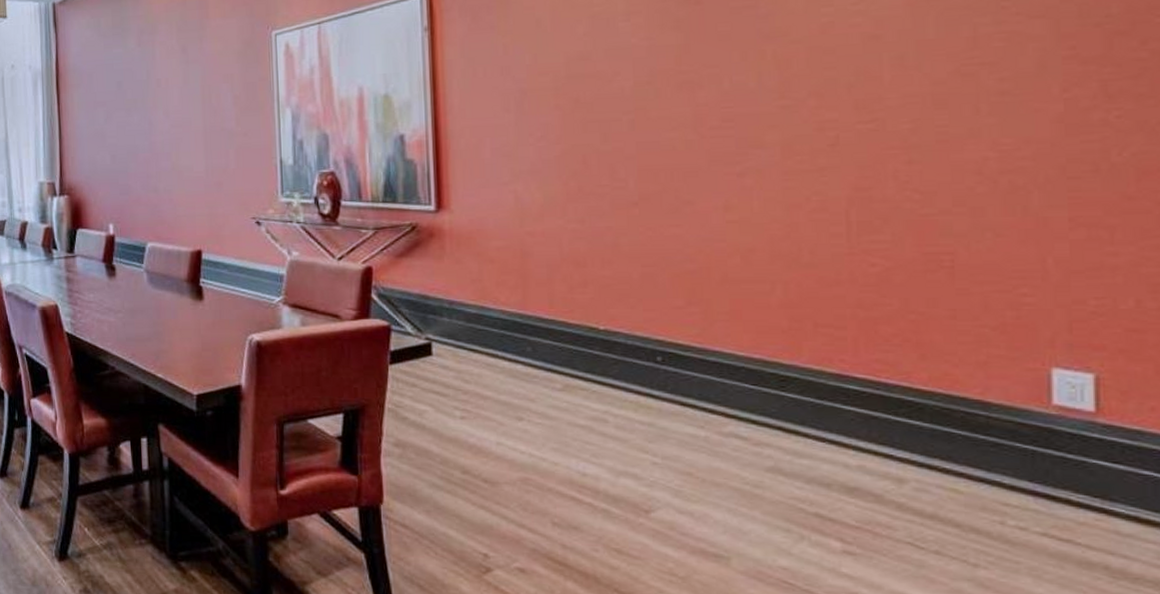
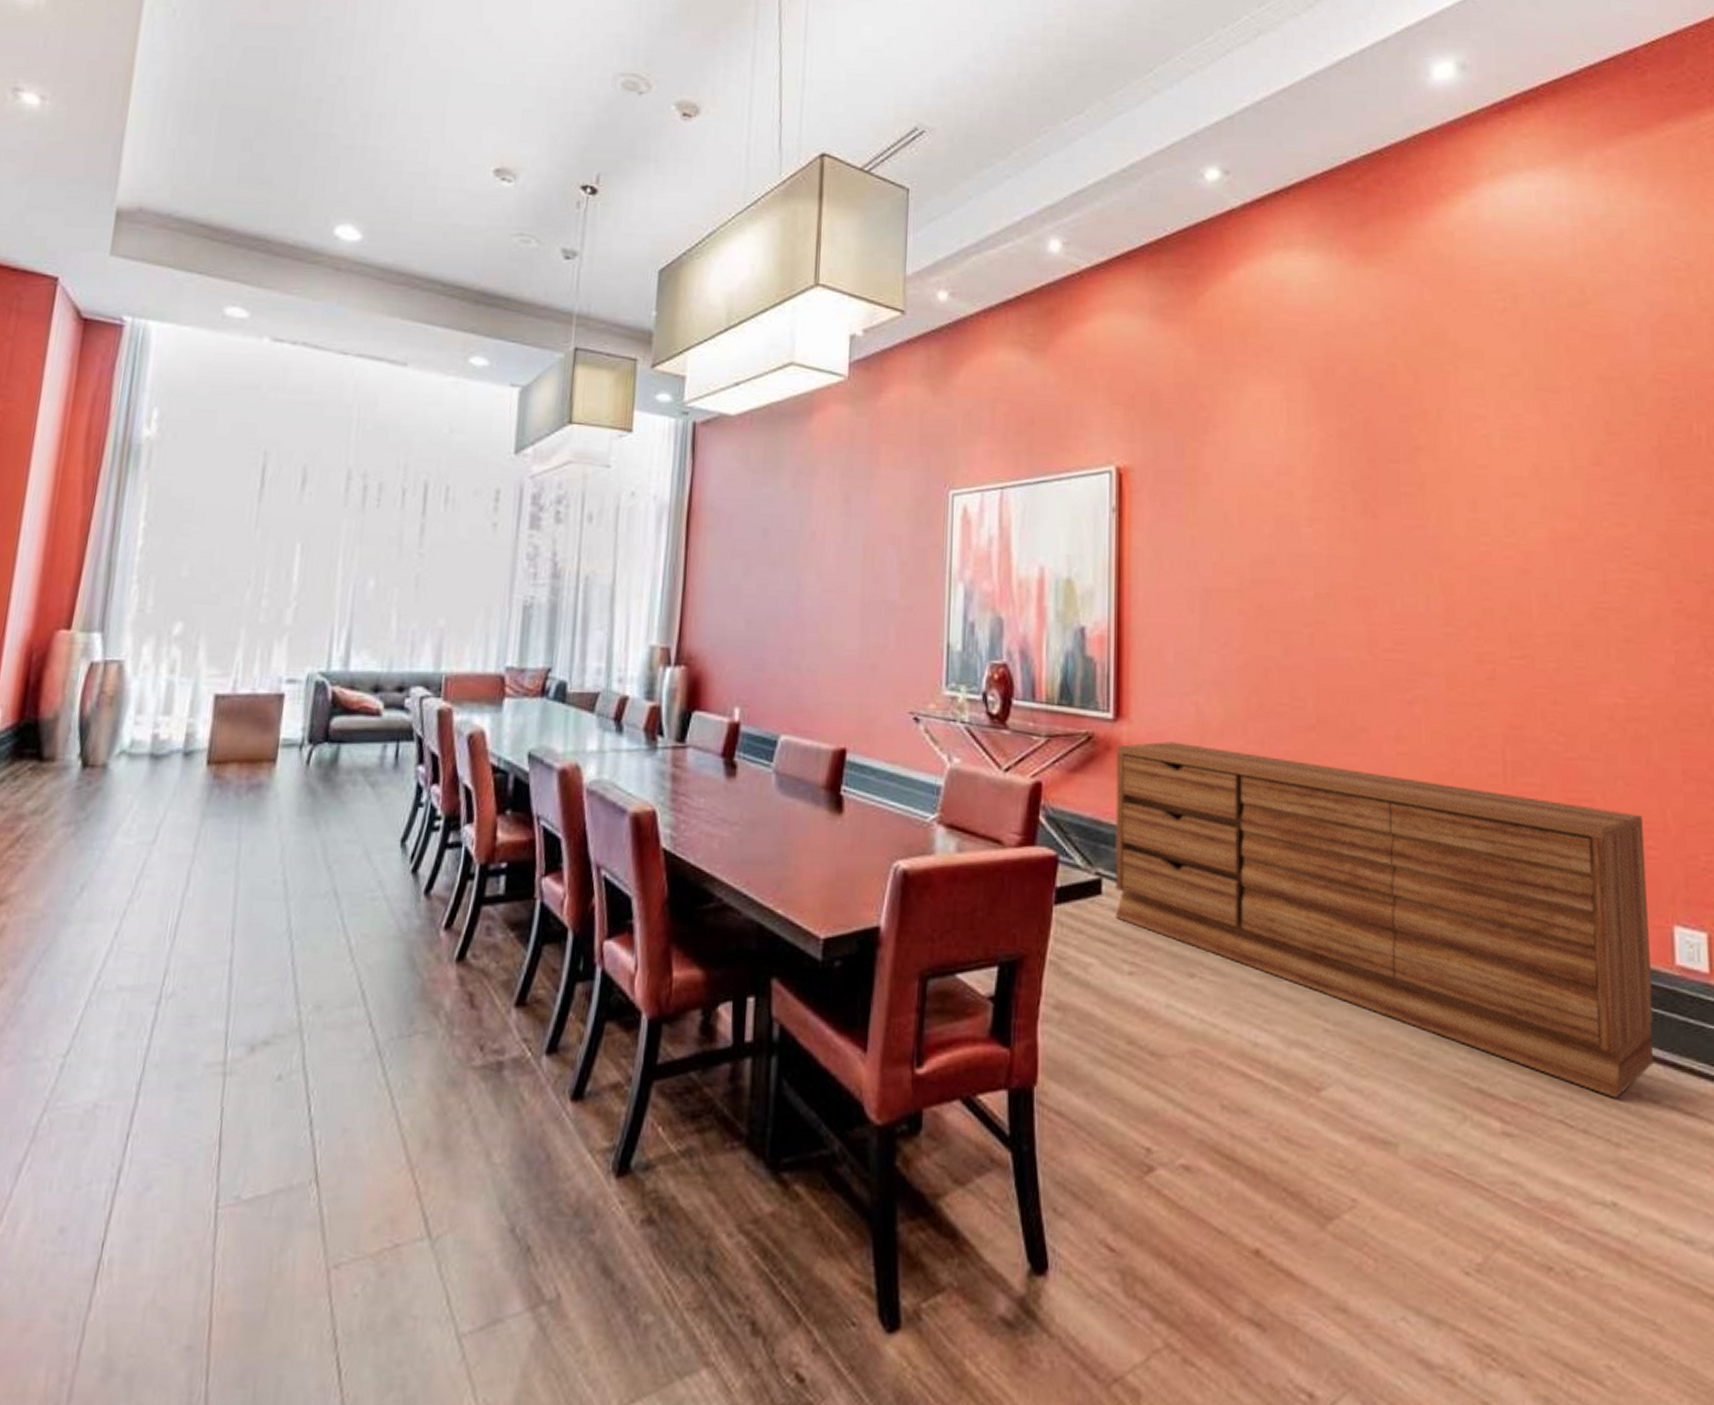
sideboard: none [439,226,1023,525] -> present [1115,741,1654,1099]

